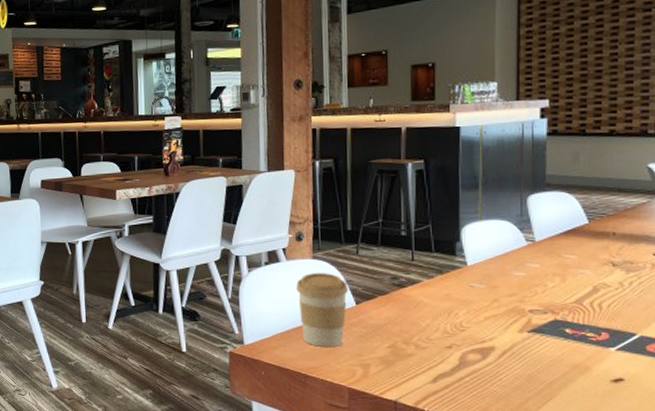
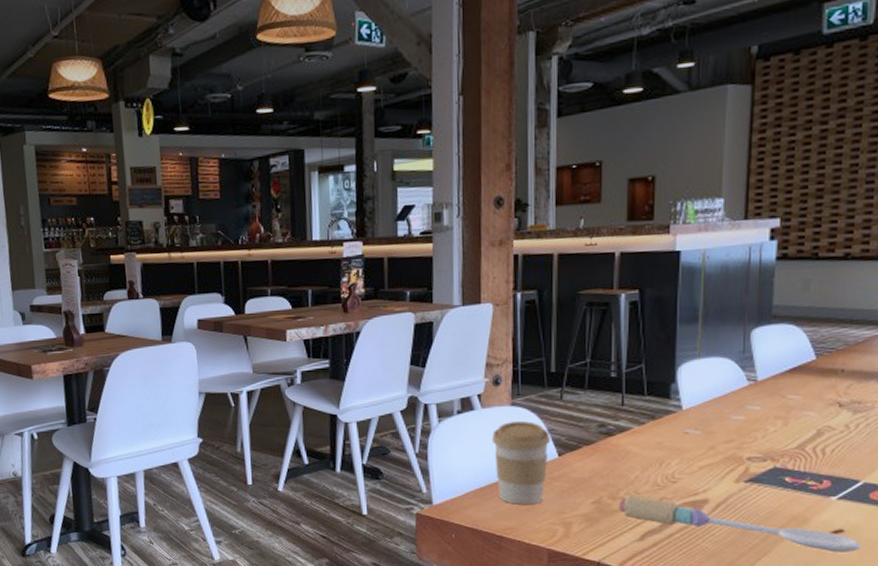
spoon: none [412,341,641,400] -> present [618,495,861,553]

